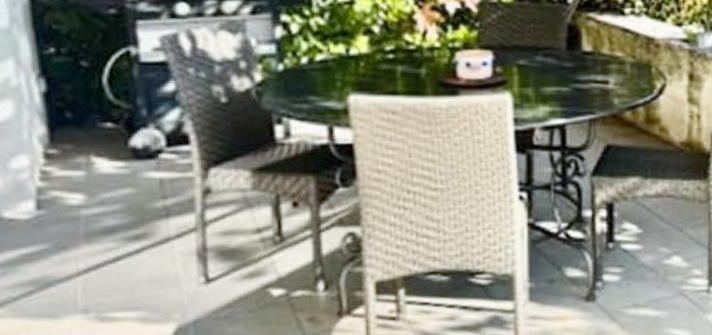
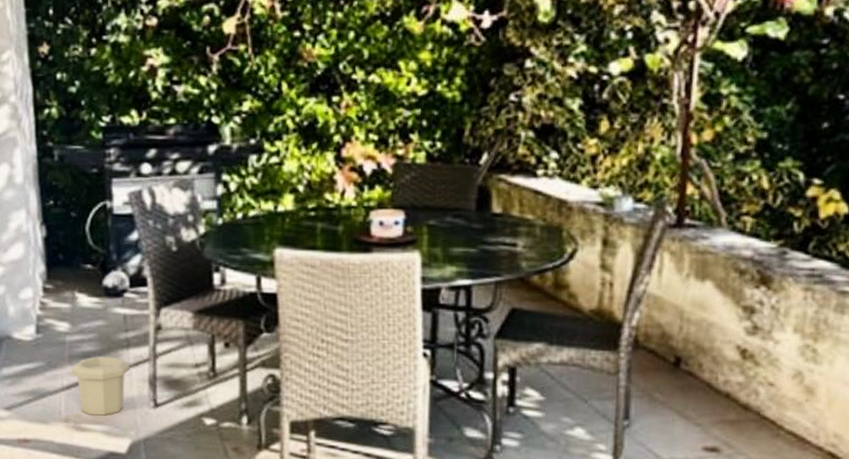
flowerpot: none [88,229,170,301] -> present [71,356,130,416]

